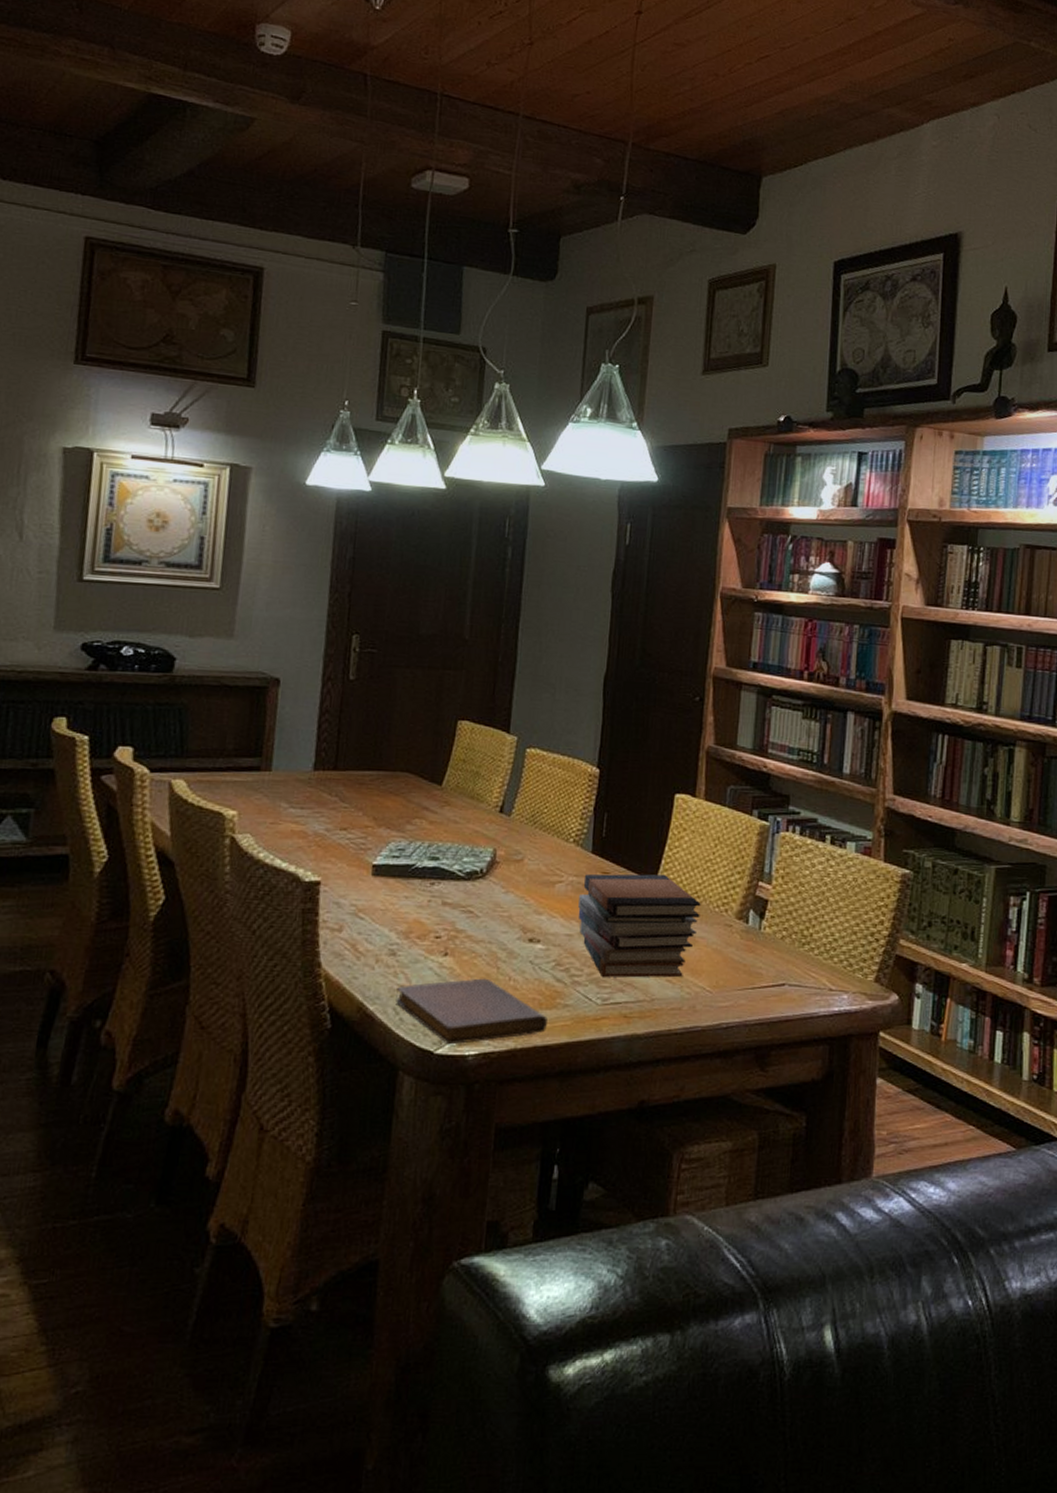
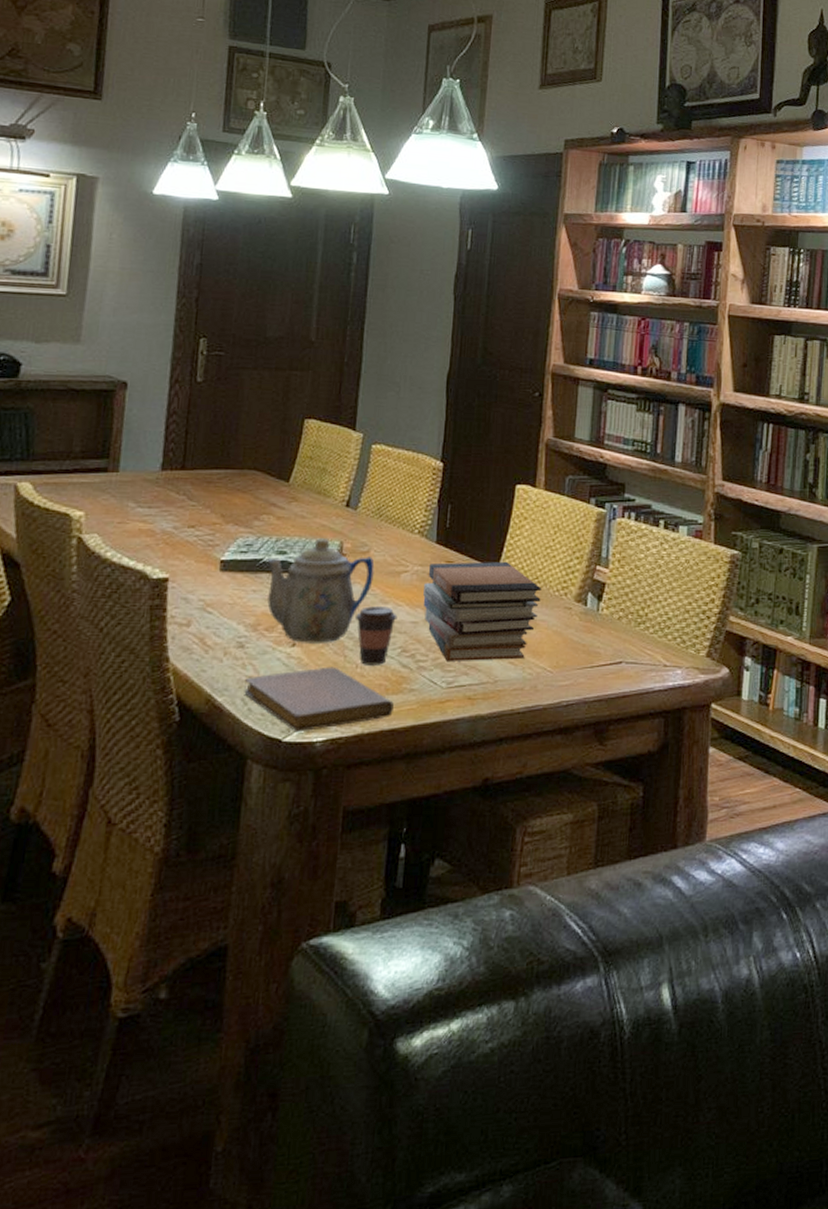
teapot: none [418,845,529,954] -> present [266,539,375,643]
coffee cup: none [509,917,552,978] -> present [356,606,398,665]

